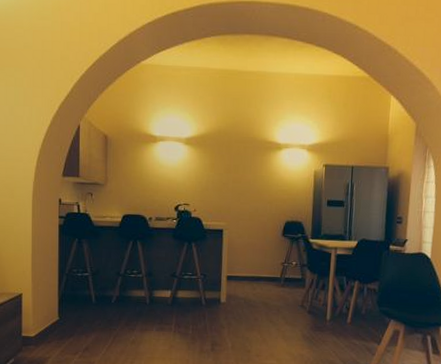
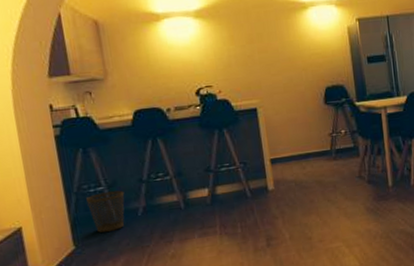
wastebasket: none [74,278,104,312] -> present [86,190,125,233]

